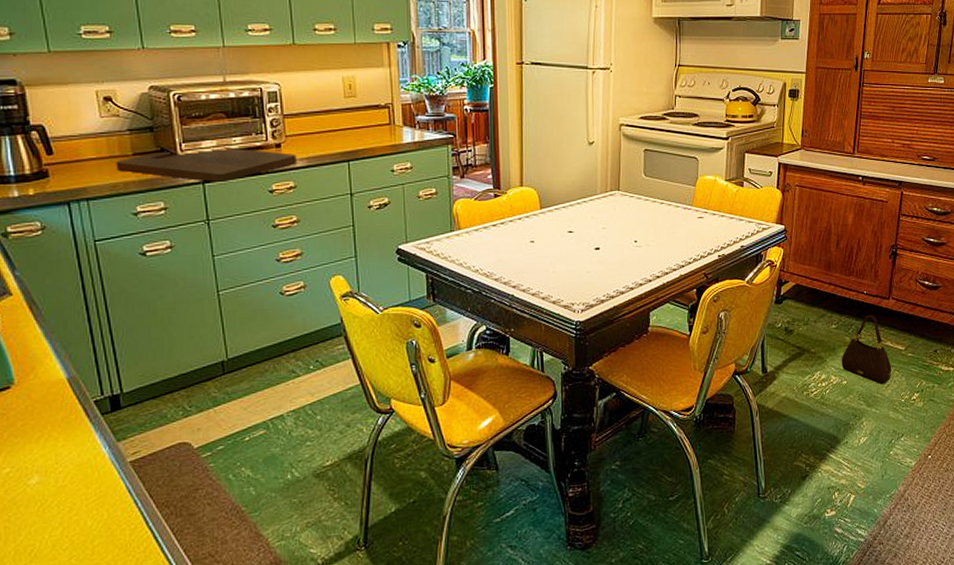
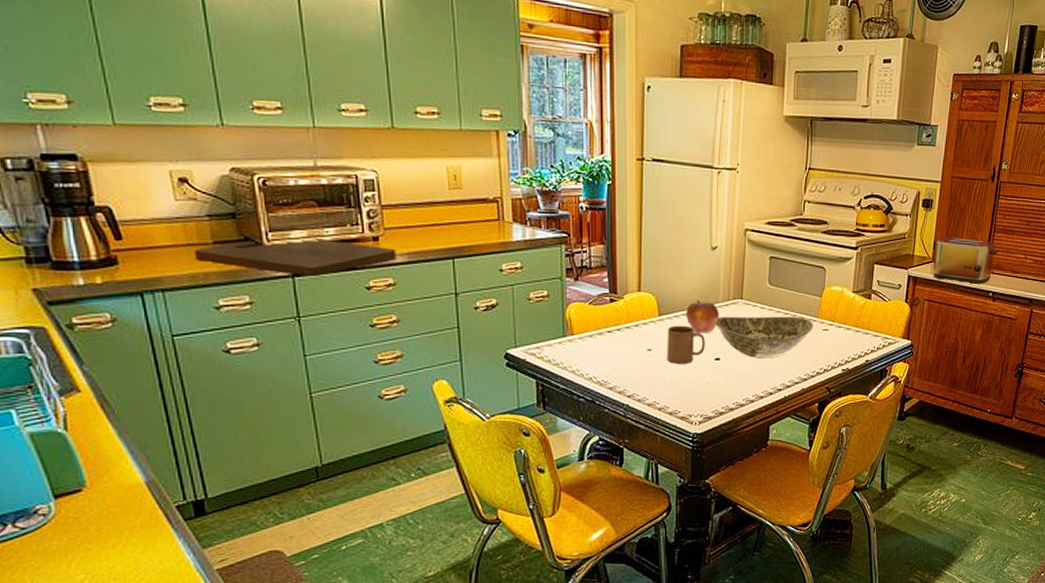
mug: none [548,217,585,254] -> present [667,325,705,364]
fruit: none [566,192,598,225] -> present [686,299,720,334]
bowl: none [592,205,688,247] -> present [713,316,813,359]
toaster: none [802,124,866,169] -> present [933,236,998,284]
handbag: present [841,314,892,385] -> none [961,433,1011,503]

